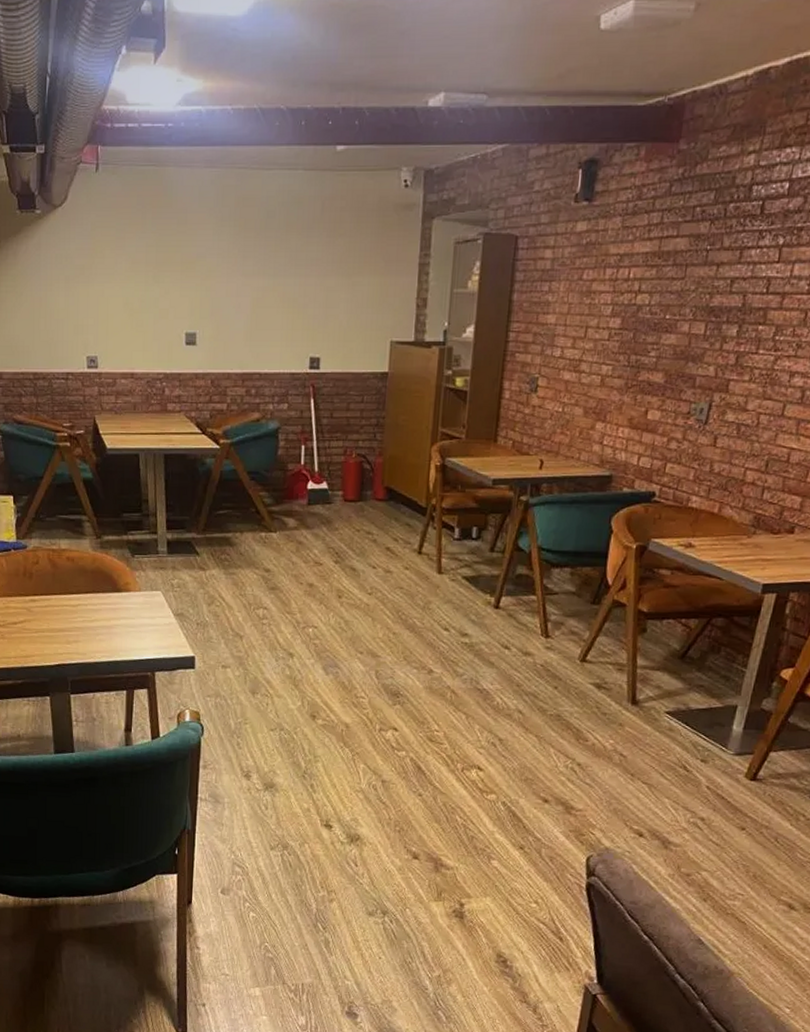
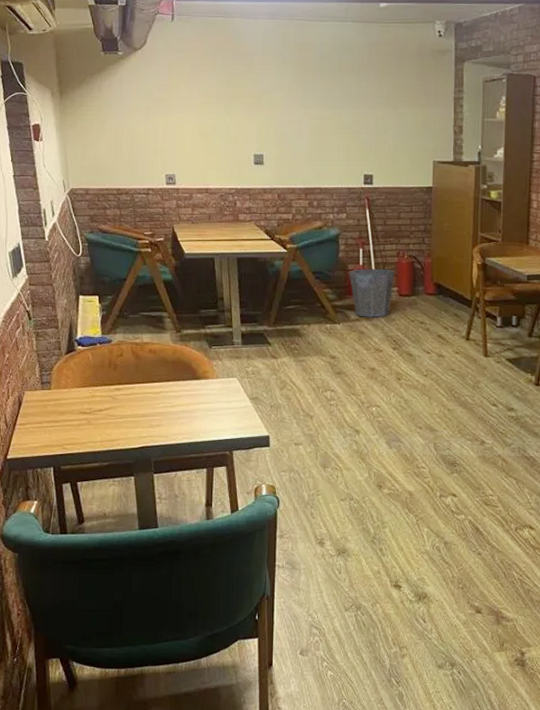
waste bin: none [288,468,341,526] -> present [349,268,395,317]

